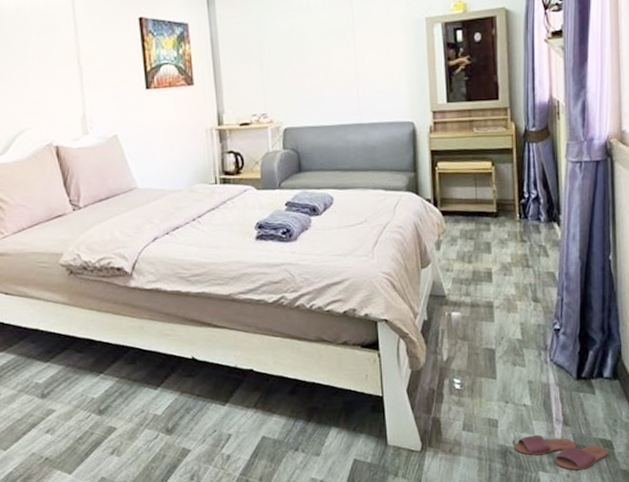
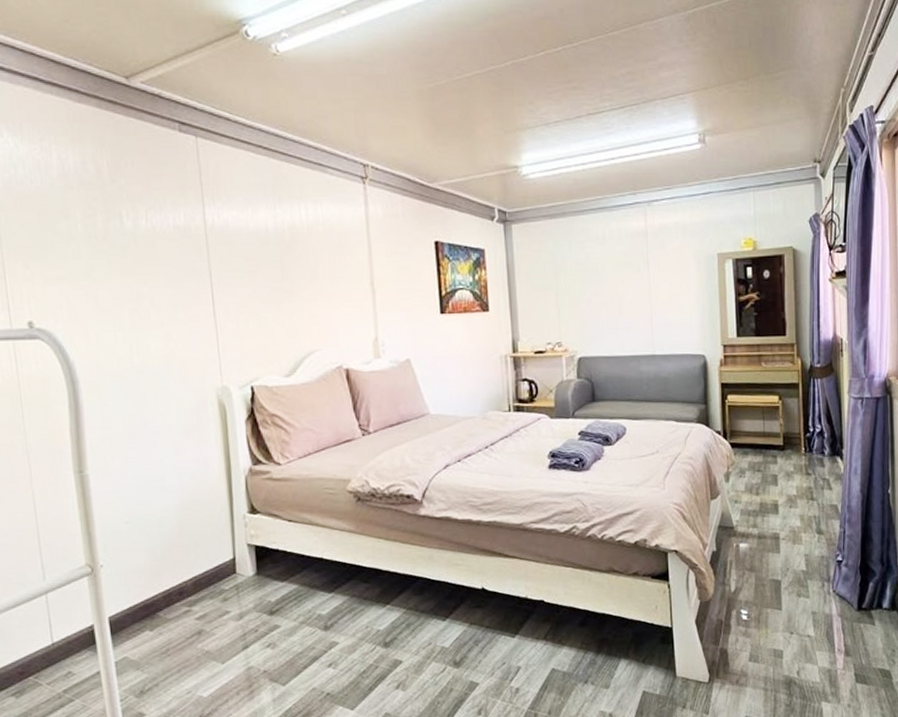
slippers: present [515,434,609,471] -> none [799,665,888,700]

